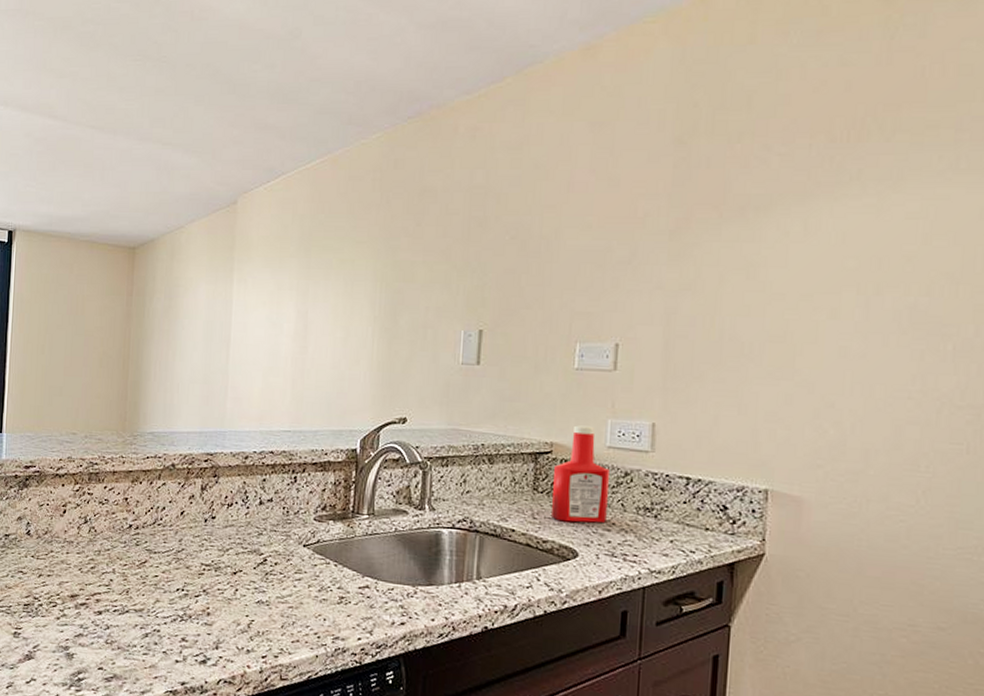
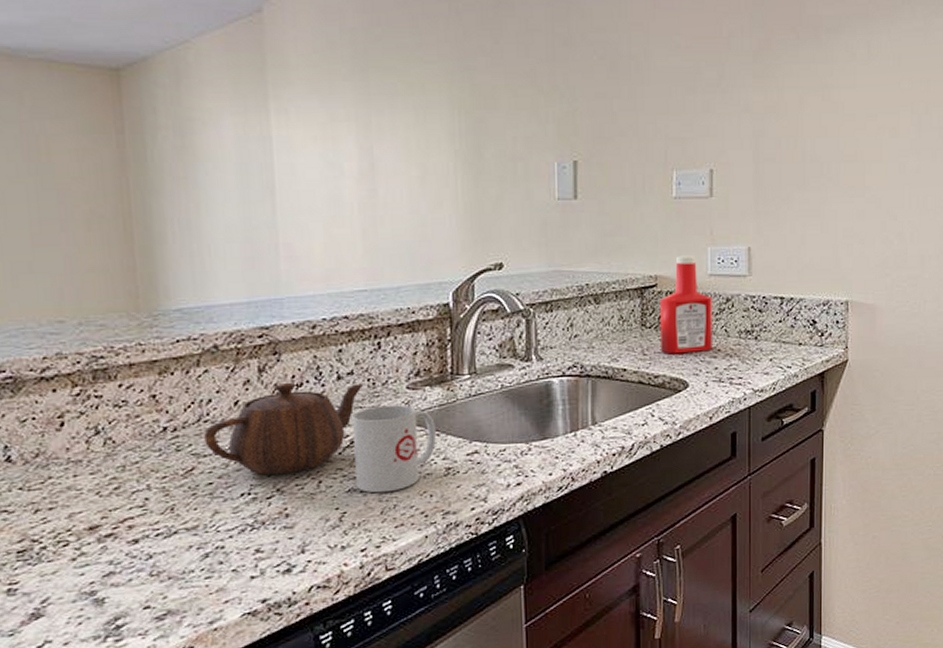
teapot: none [156,501,280,579] -> present [204,382,364,475]
mug: none [264,531,334,610] -> present [352,404,436,493]

